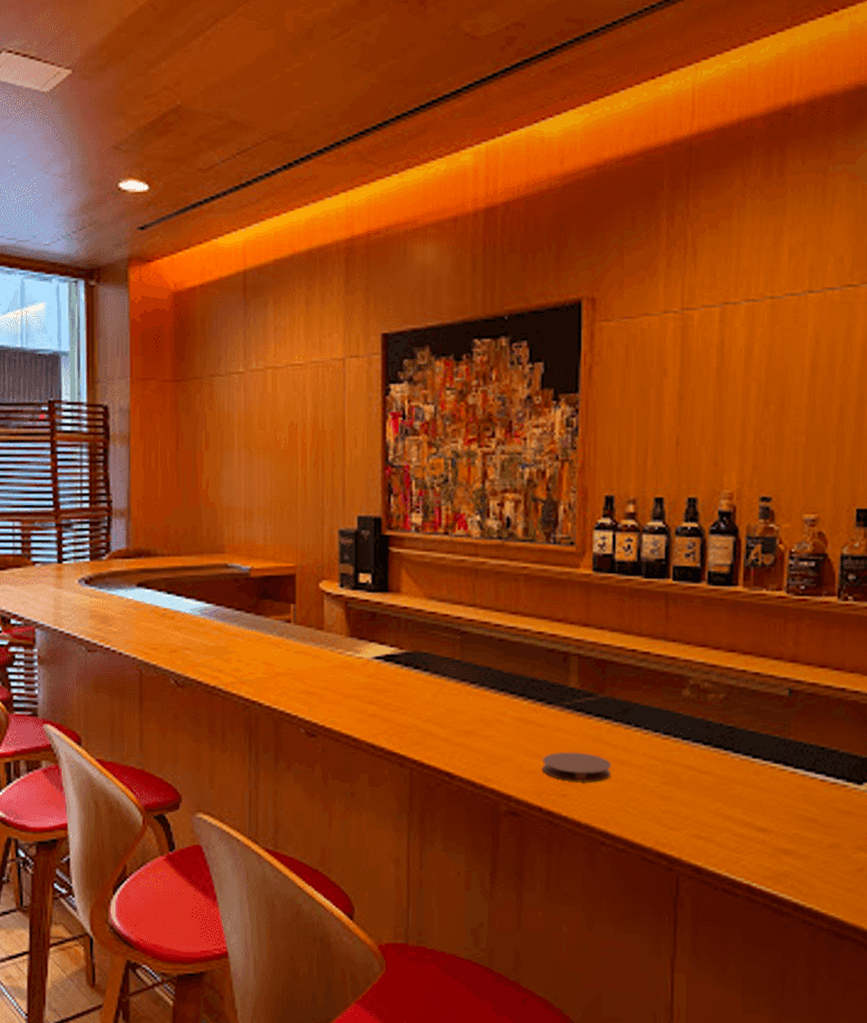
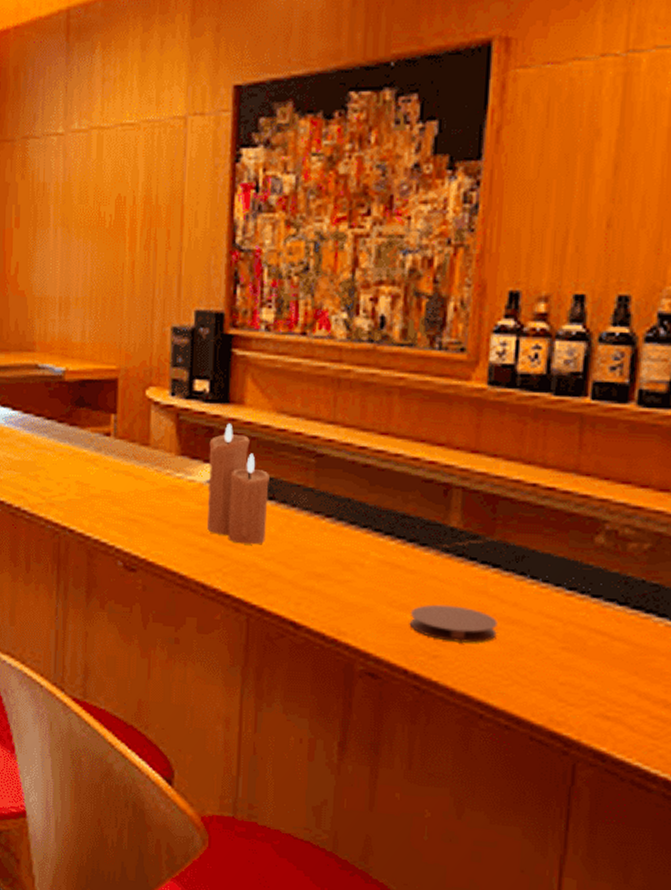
candle: none [373,609,424,709] -> present [207,423,270,545]

